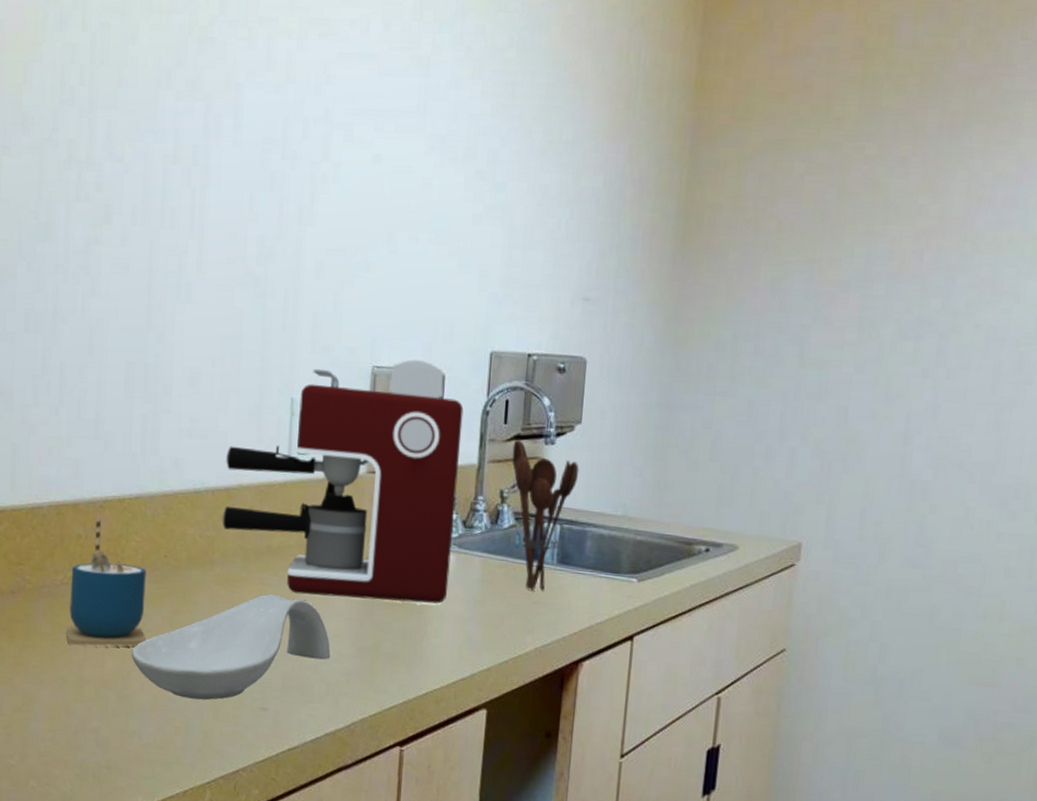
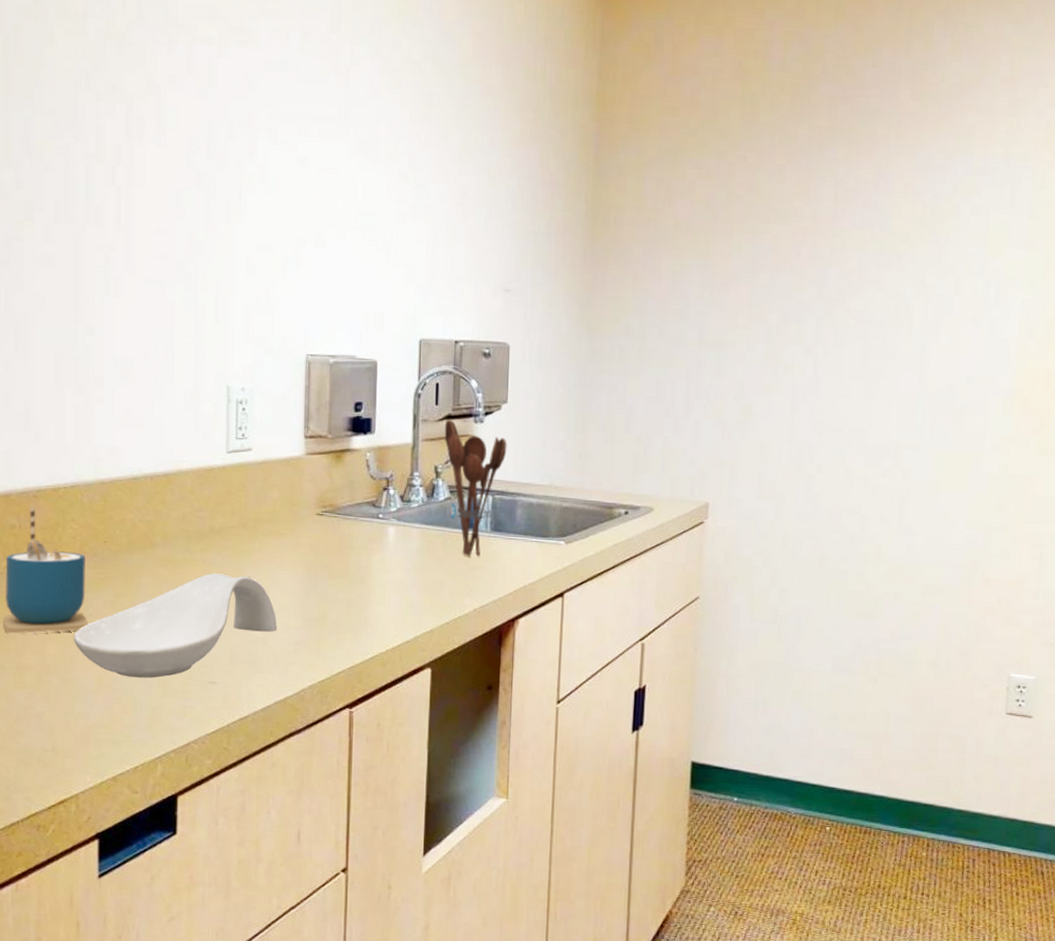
coffee maker: present [222,359,464,604] -> none [162,348,396,574]

